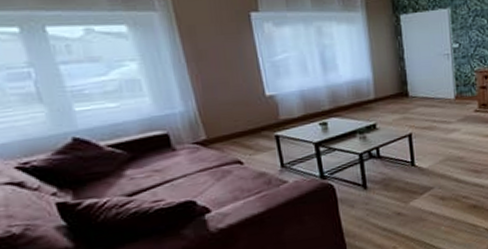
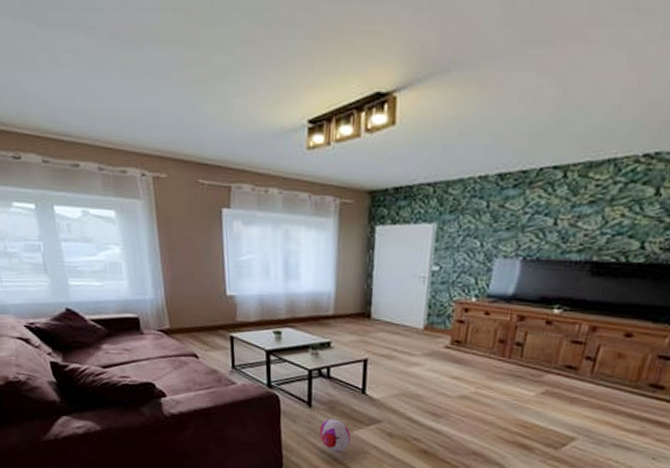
plush toy: none [377,195,408,227] -> present [318,418,351,452]

